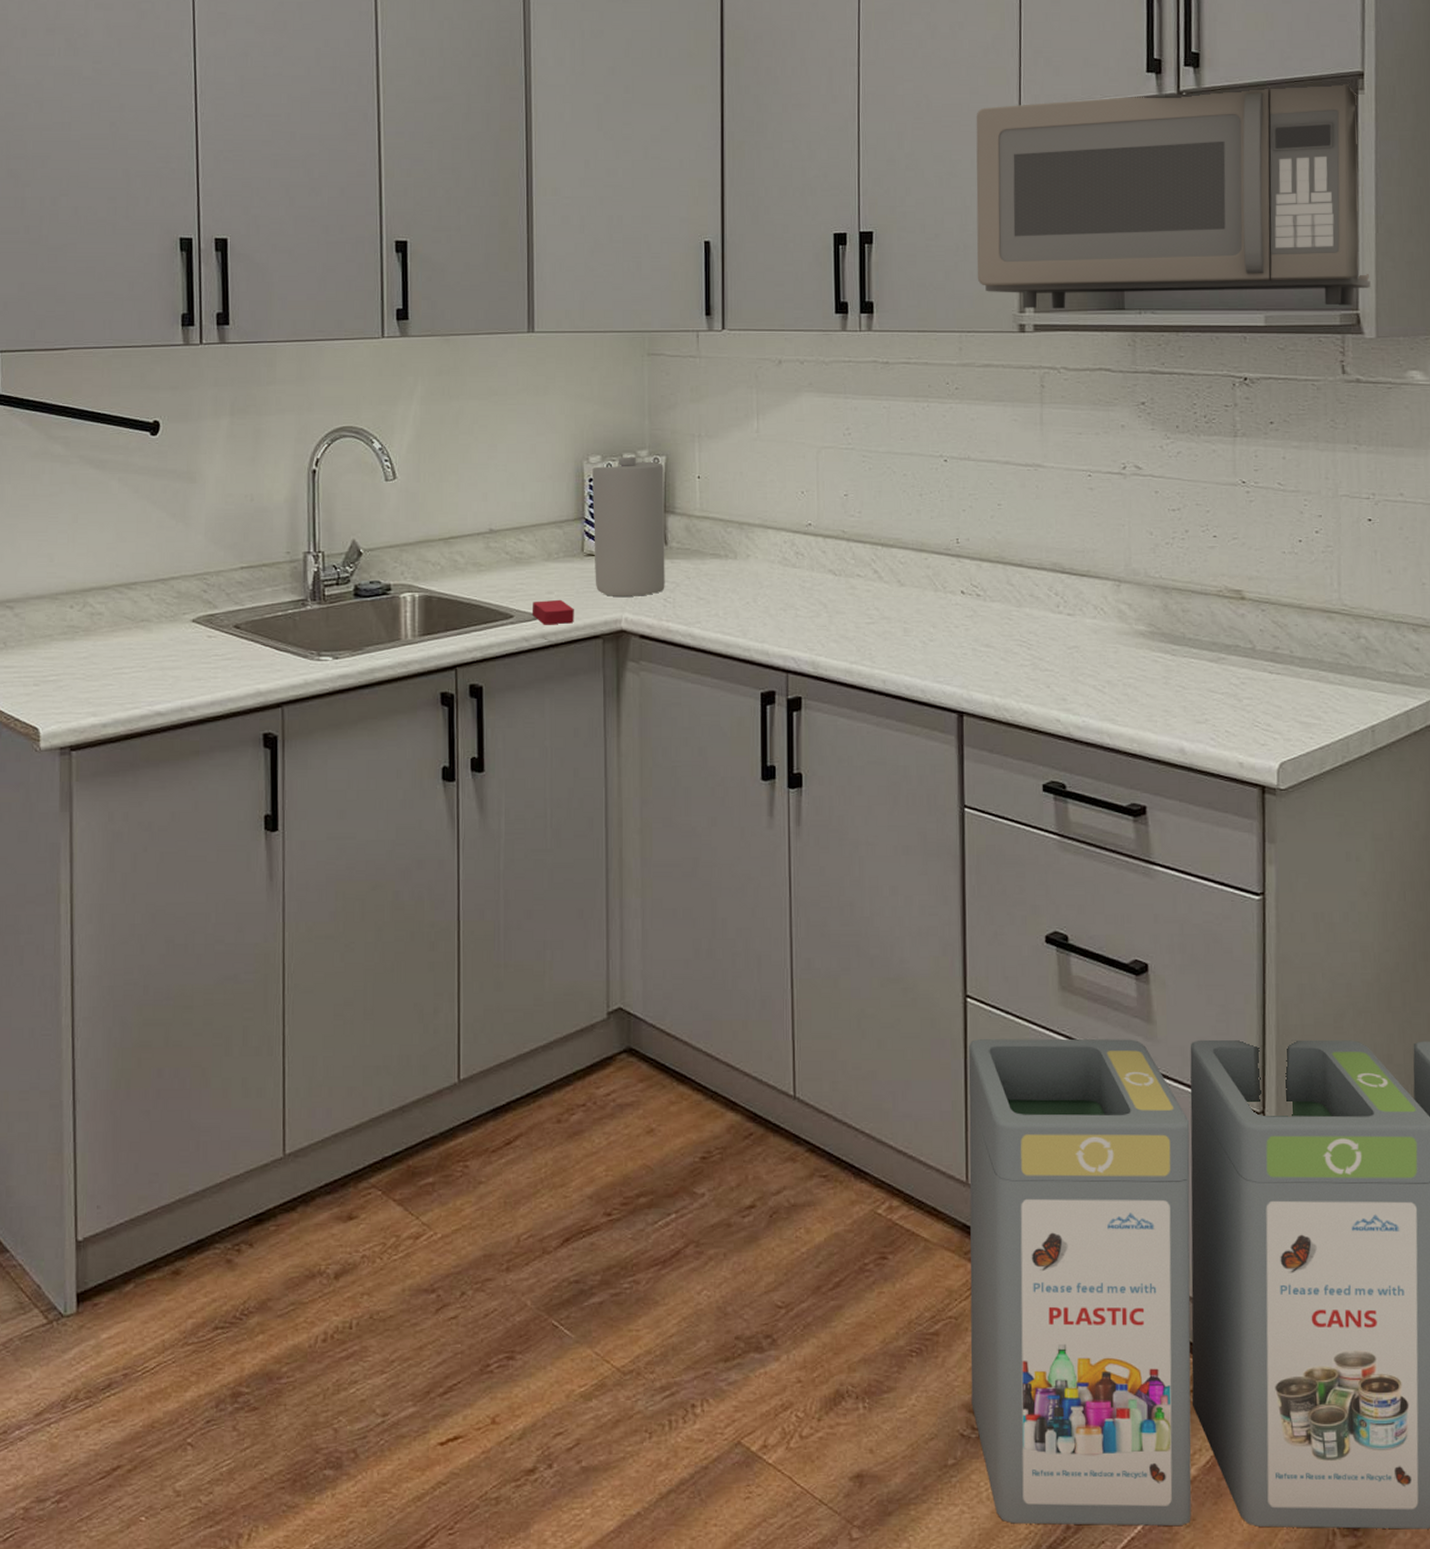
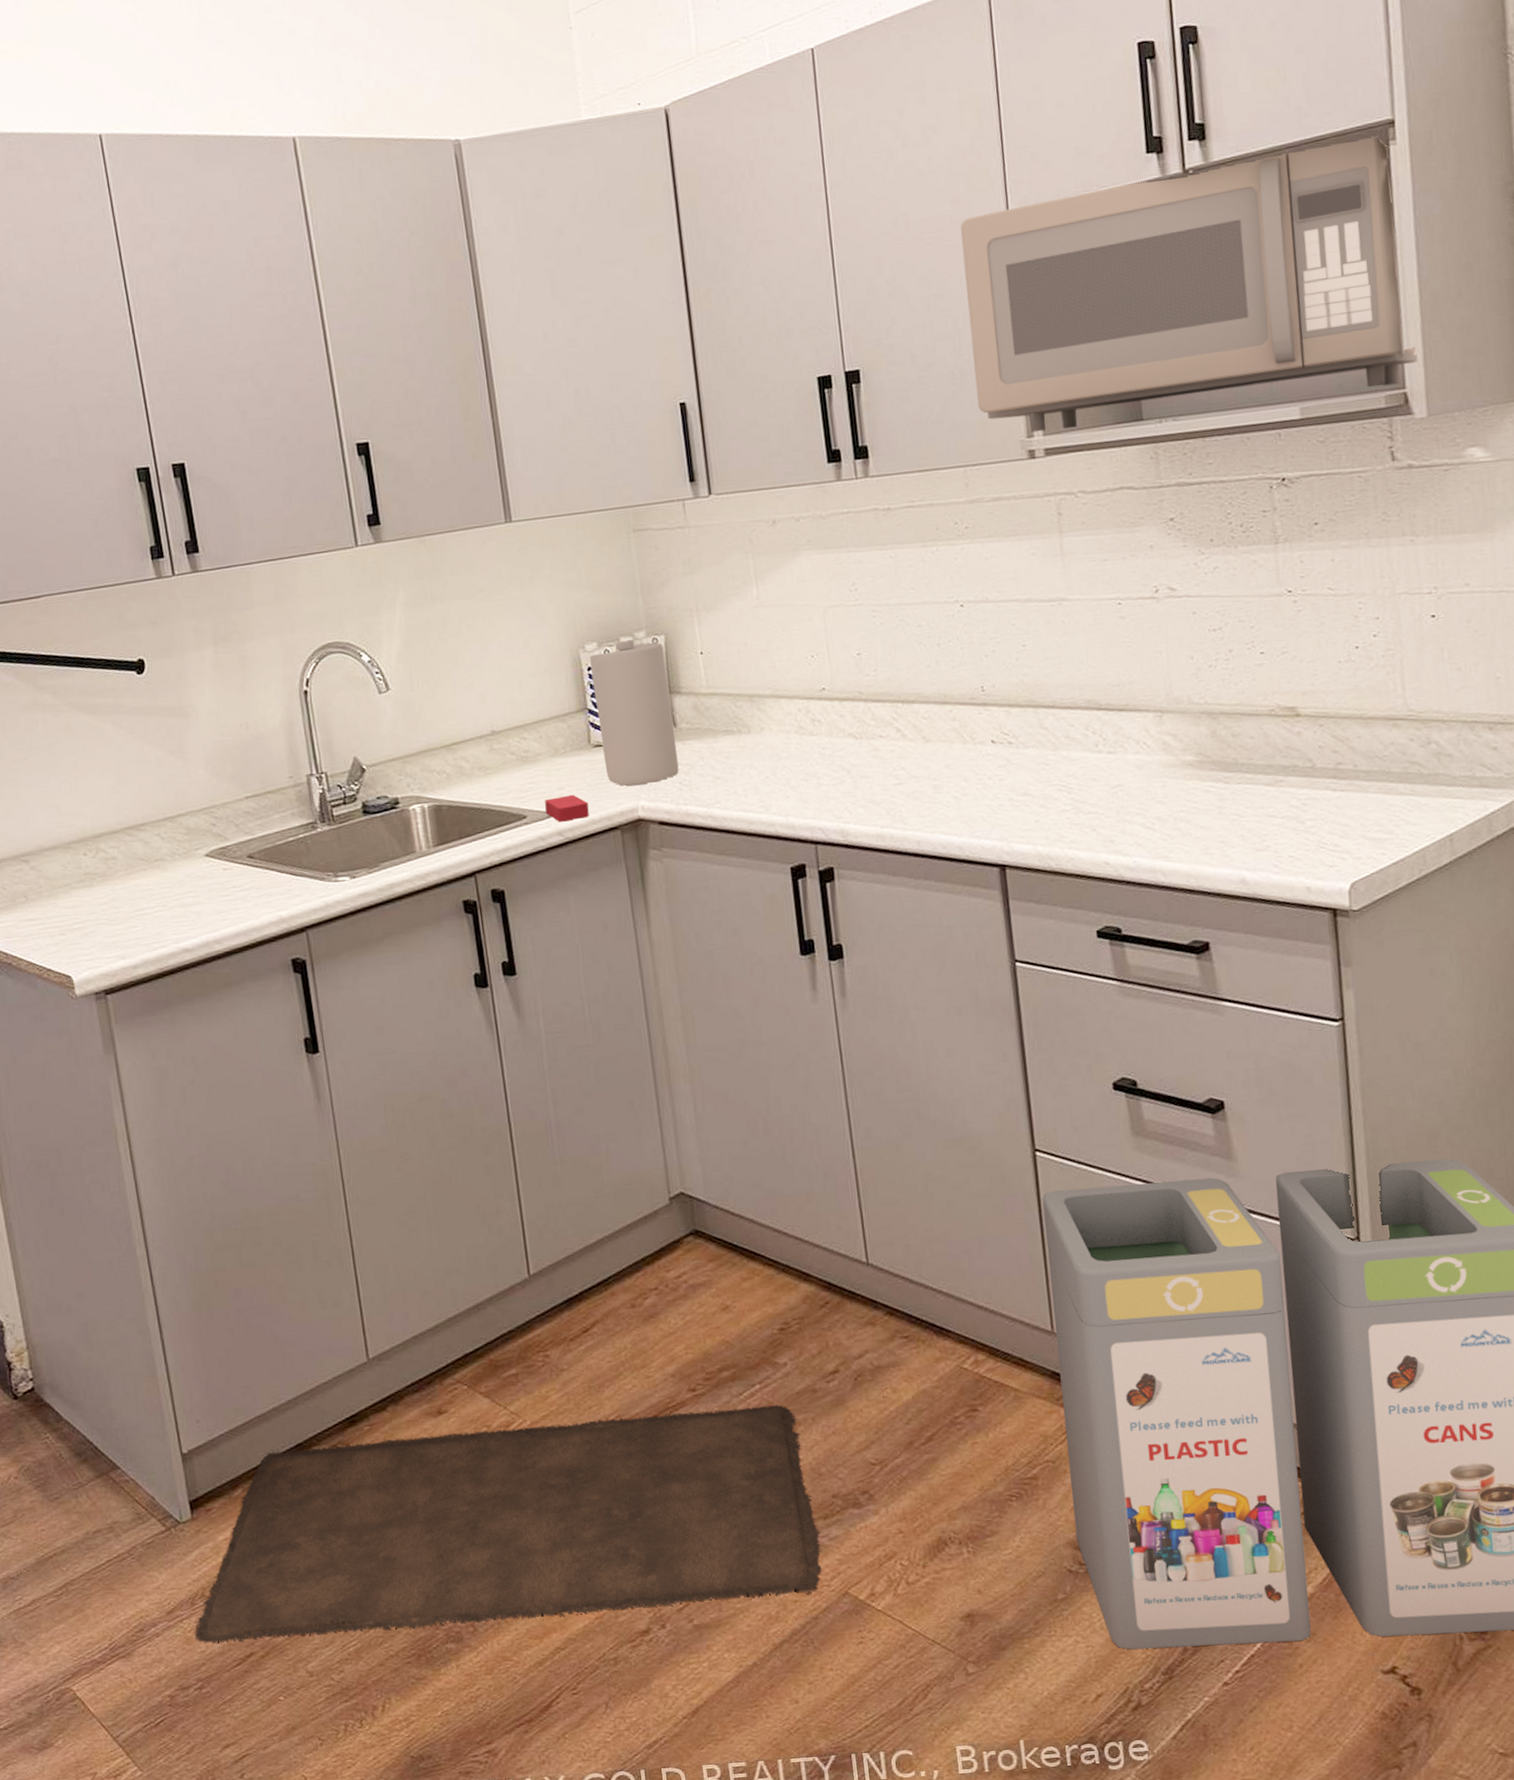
doormat: none [60,1236,719,1454] -> present [194,1404,822,1645]

